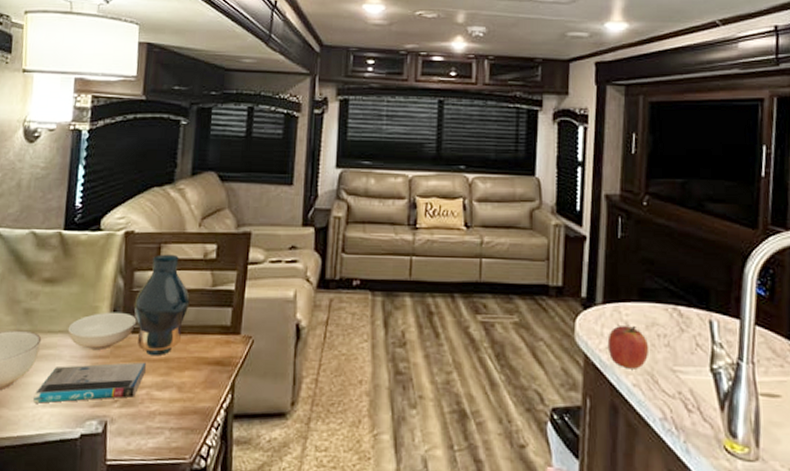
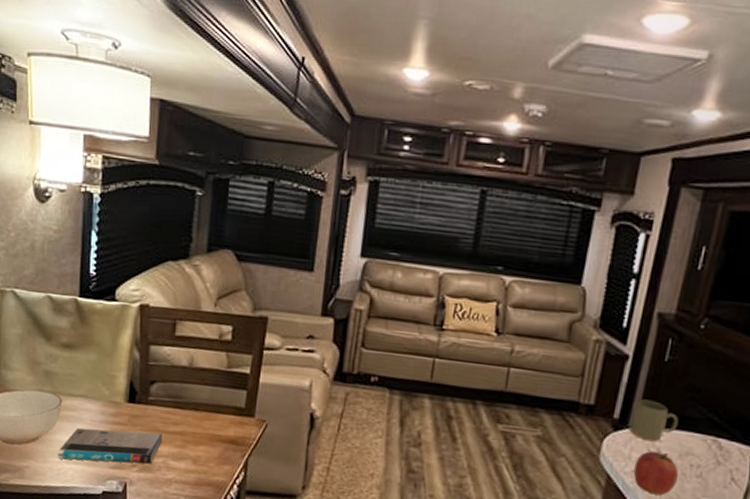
bowl: present [68,312,137,350] -> none [87,382,153,417]
vase: present [134,254,190,356] -> none [150,331,205,429]
mug: none [598,276,640,315] -> present [630,399,679,441]

